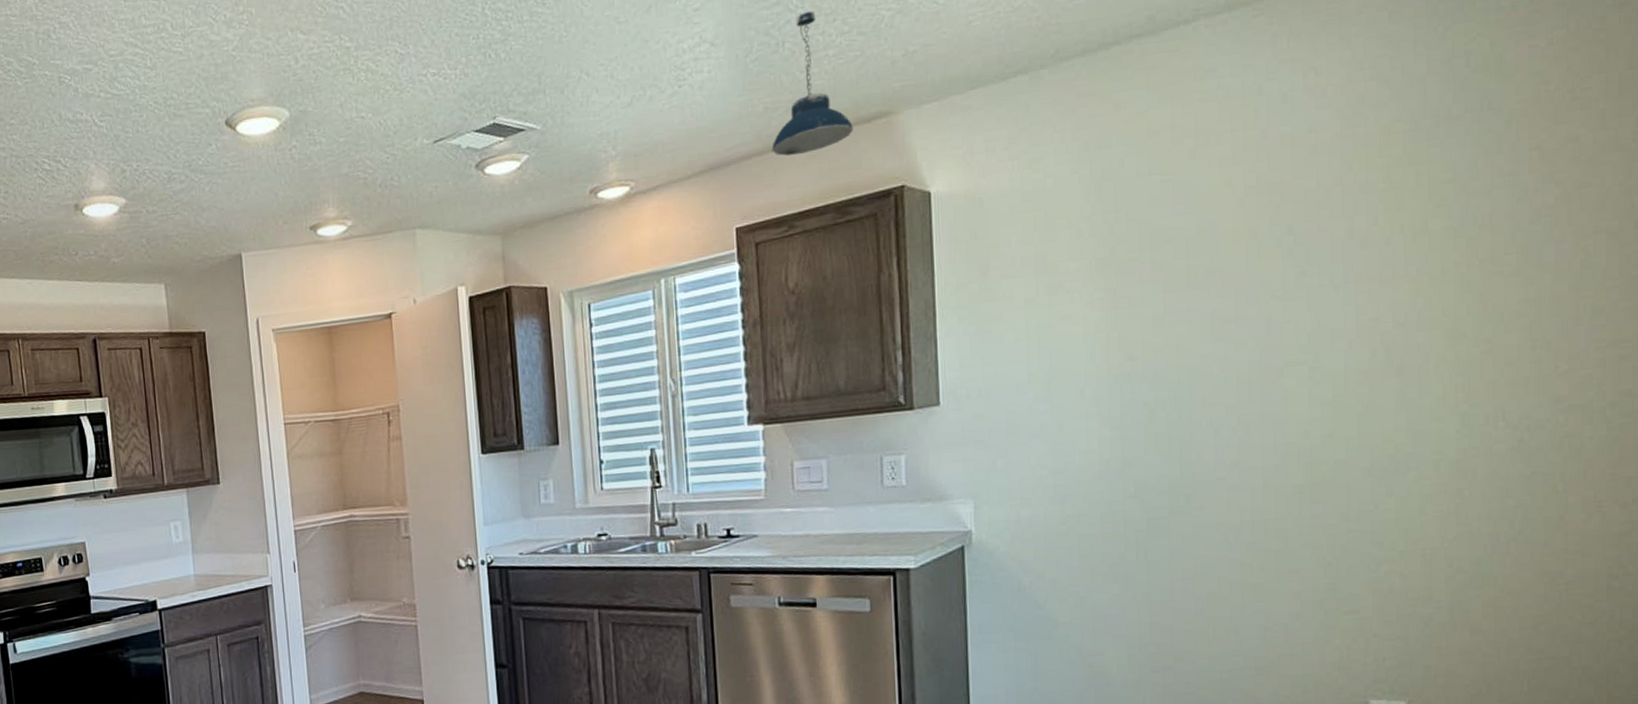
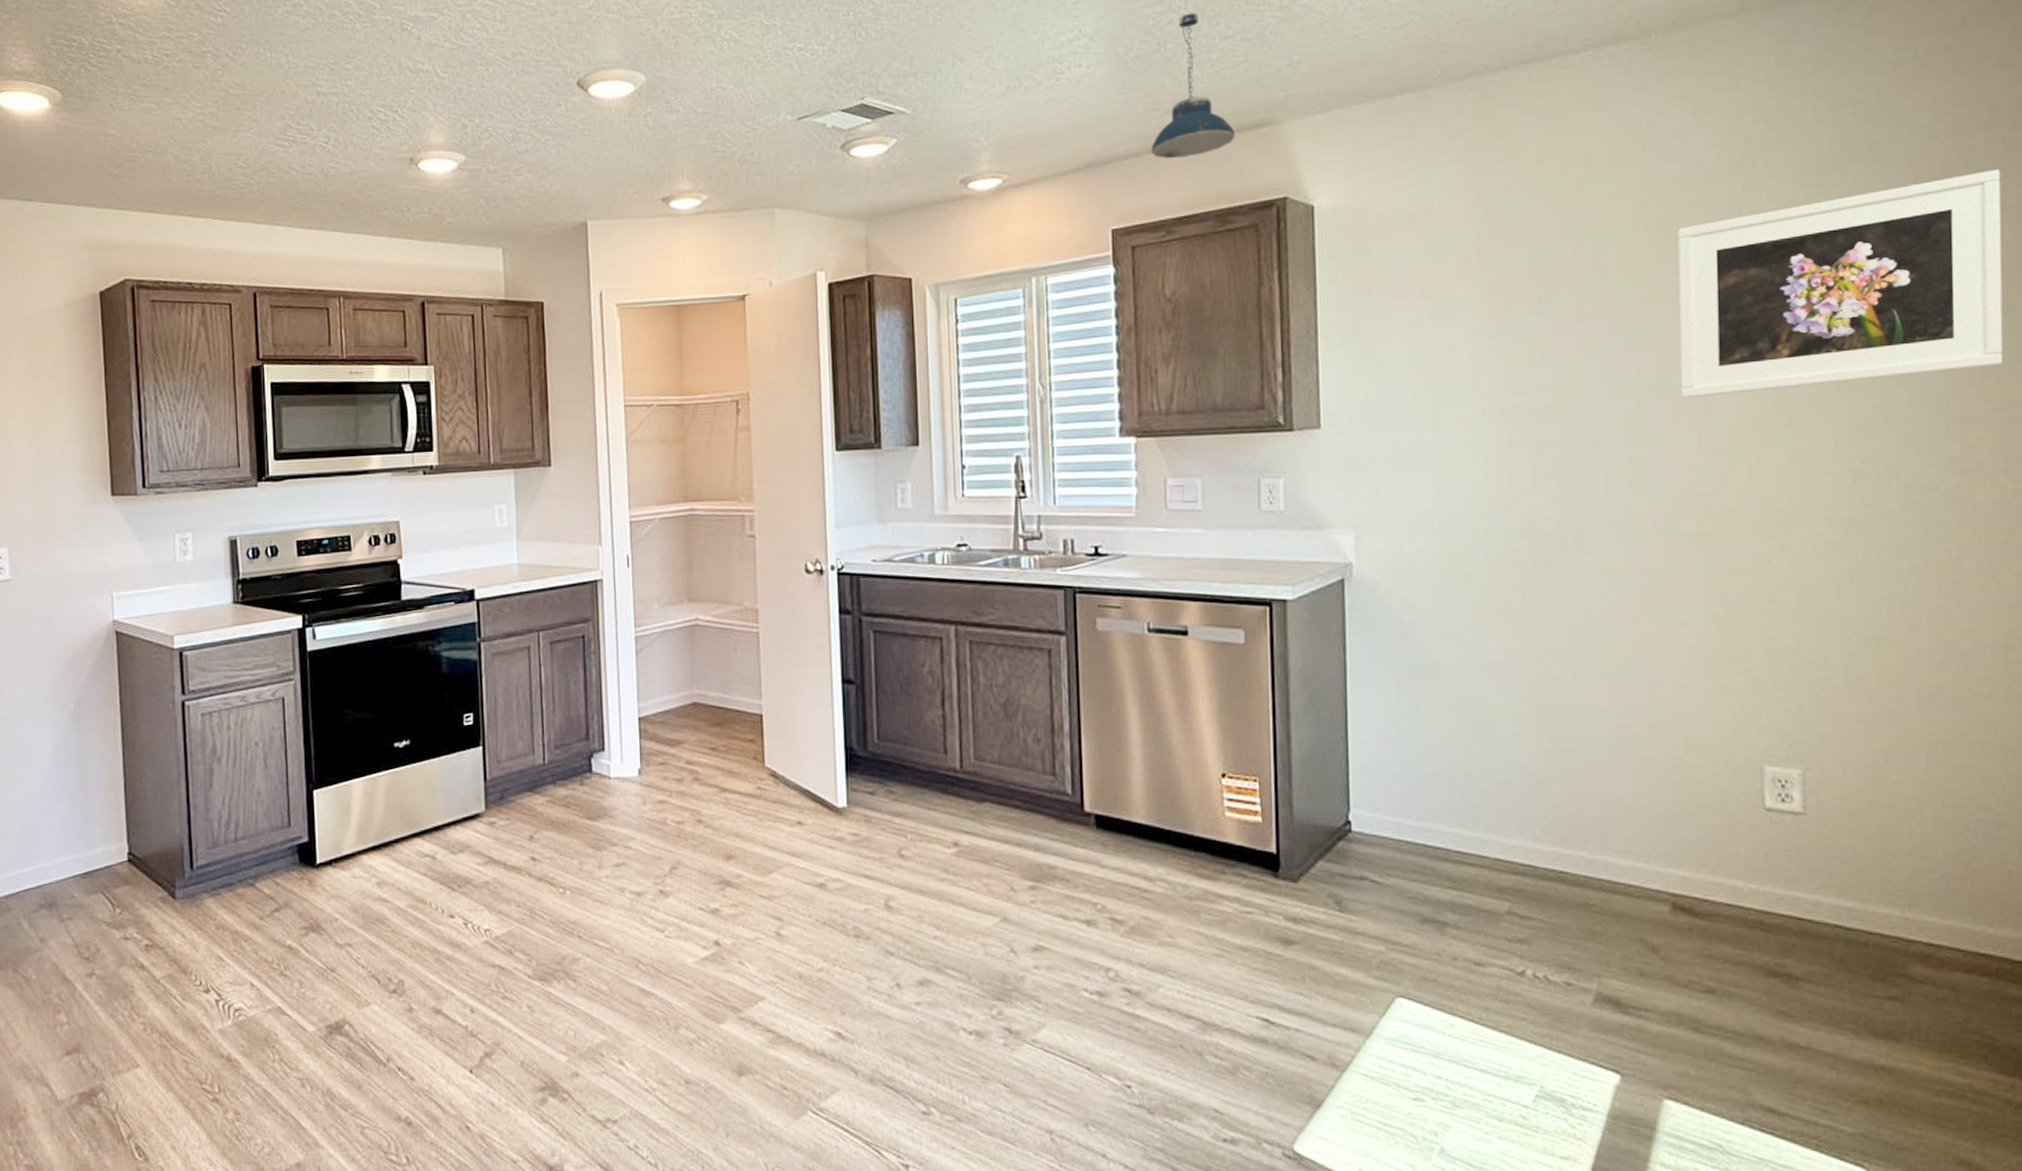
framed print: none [1288,110,1615,355] -> present [1677,170,2003,399]

